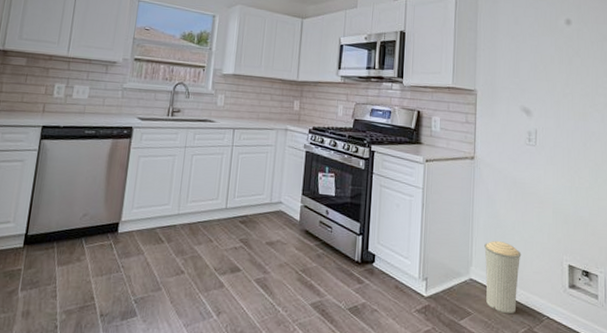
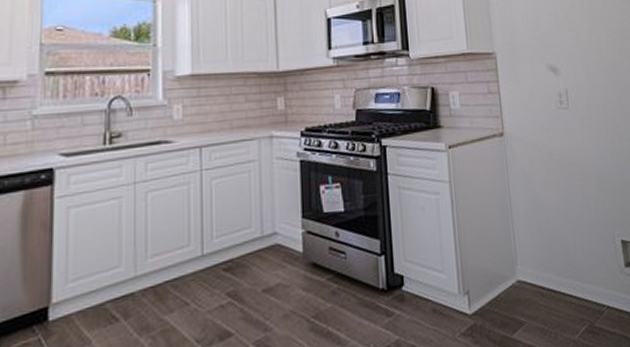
trash can: present [484,241,522,314] -> none [528,228,573,314]

